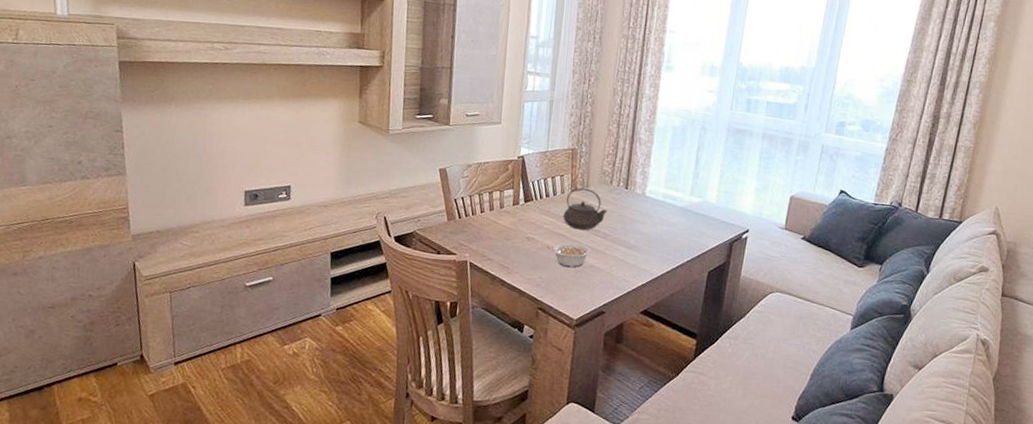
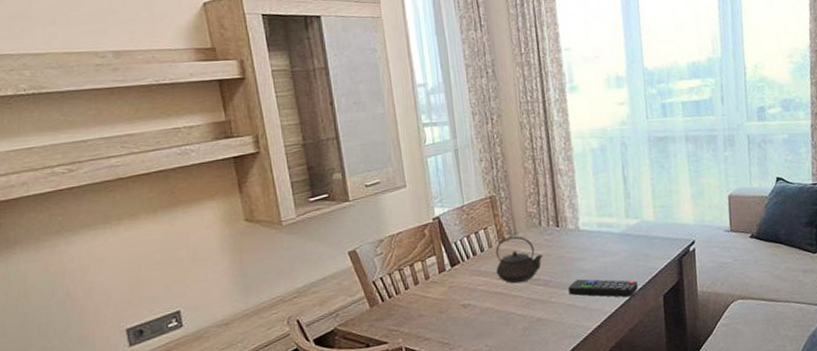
legume: present [545,242,591,268] -> none [485,298,535,328]
remote control: none [623,239,687,266] -> present [568,279,638,298]

